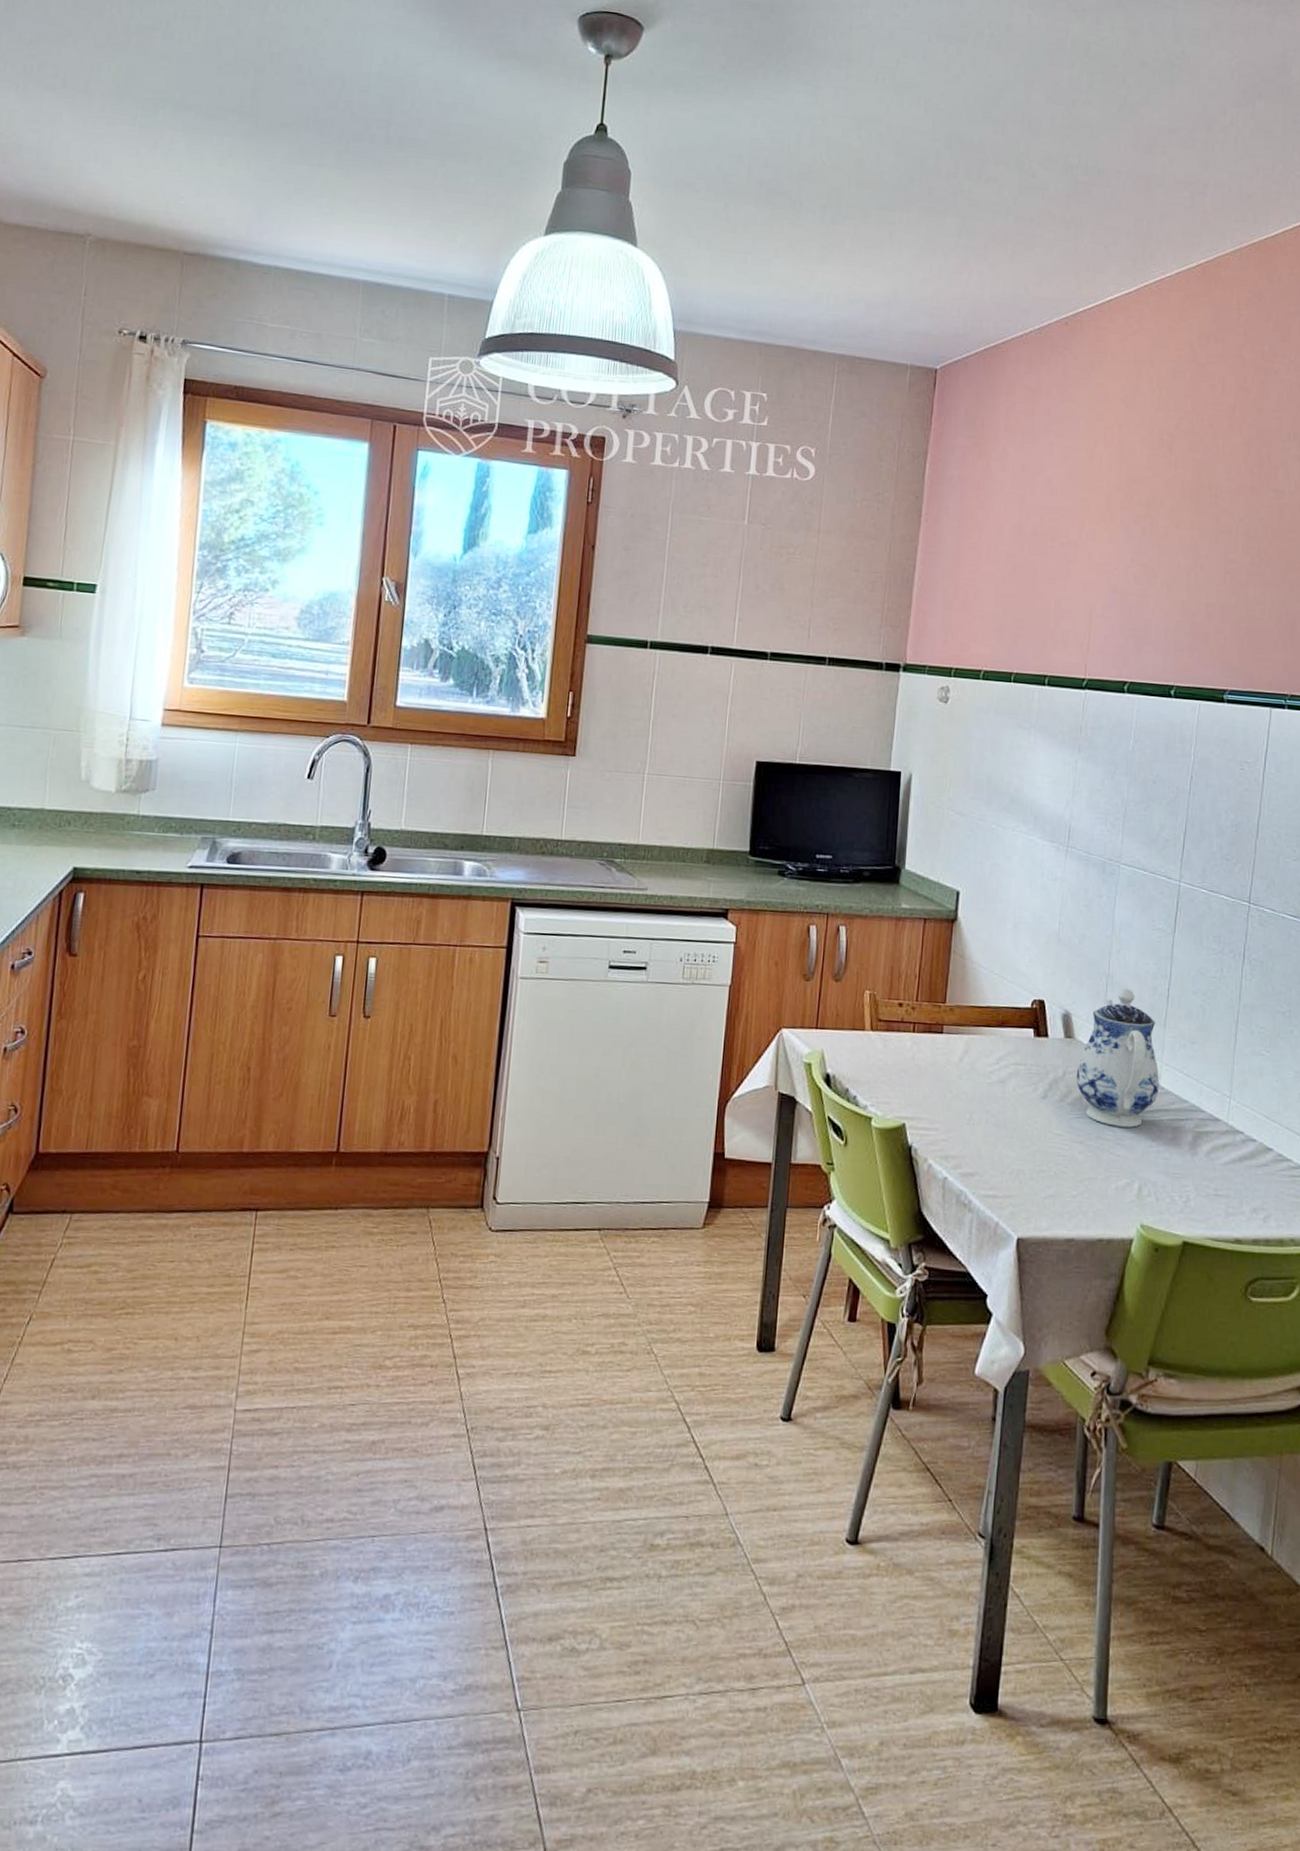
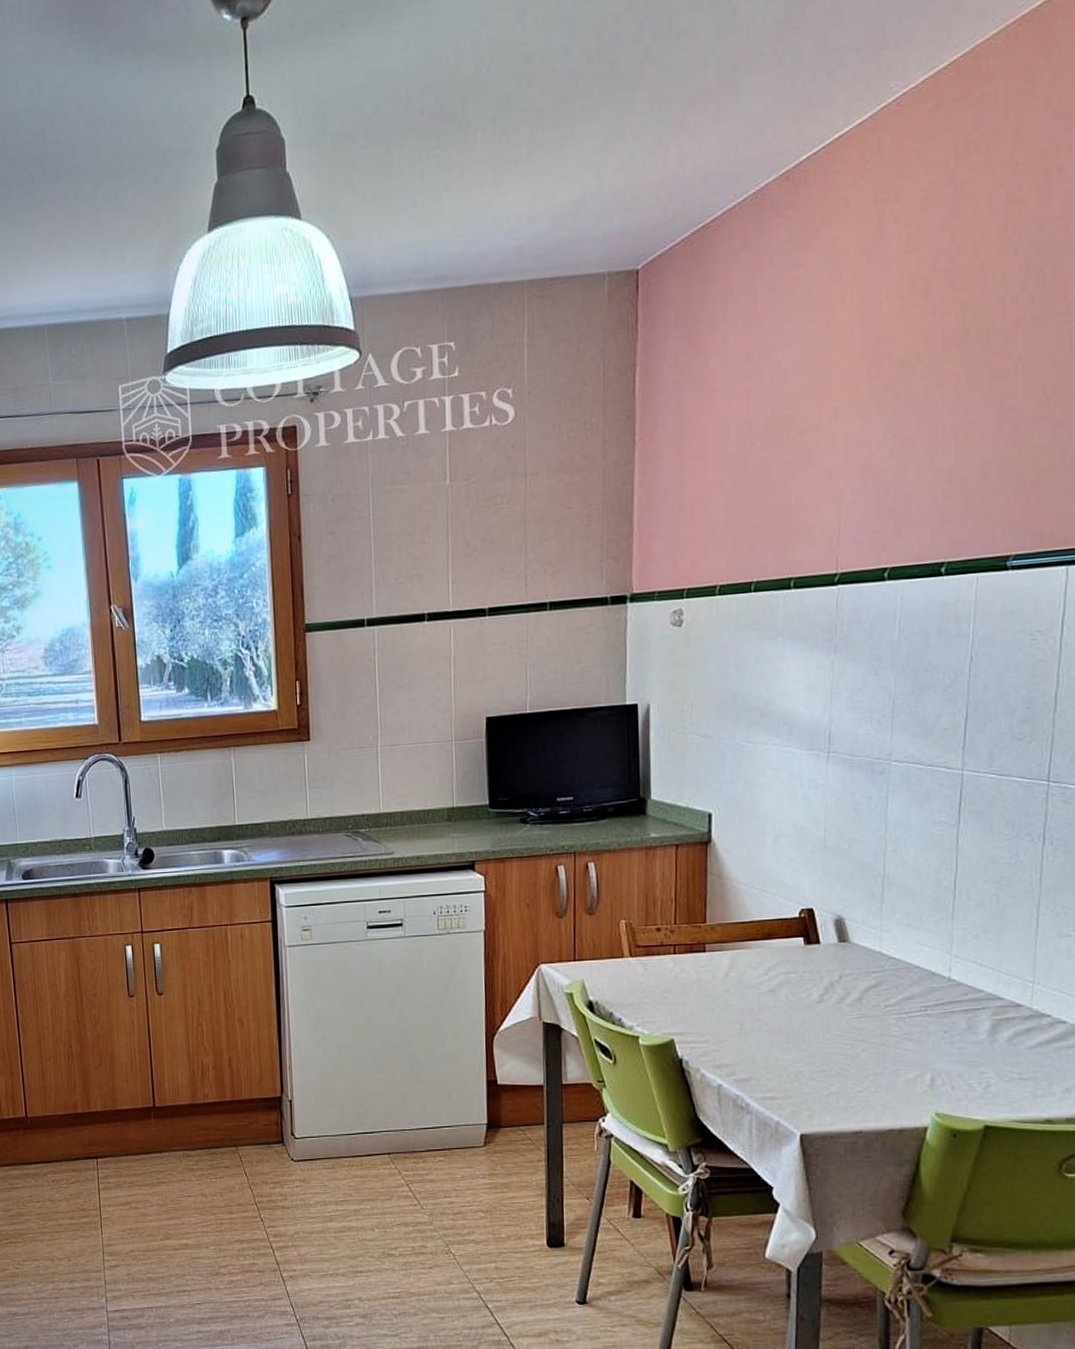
teapot: present [1076,988,1160,1128] -> none [854,886,950,1022]

